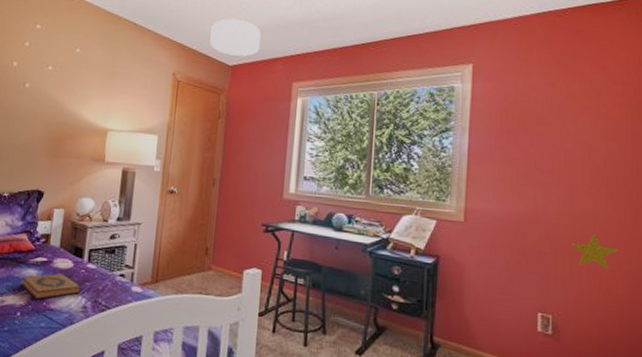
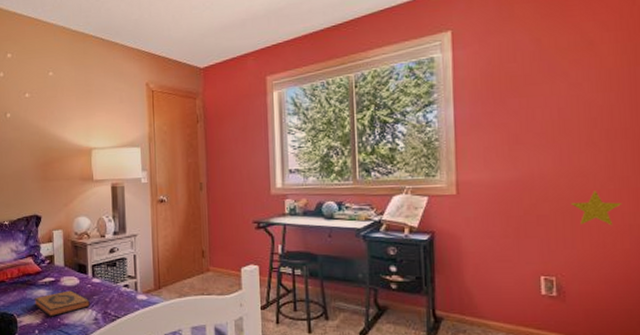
ceiling light: present [210,18,262,56] -> none [178,19,229,58]

